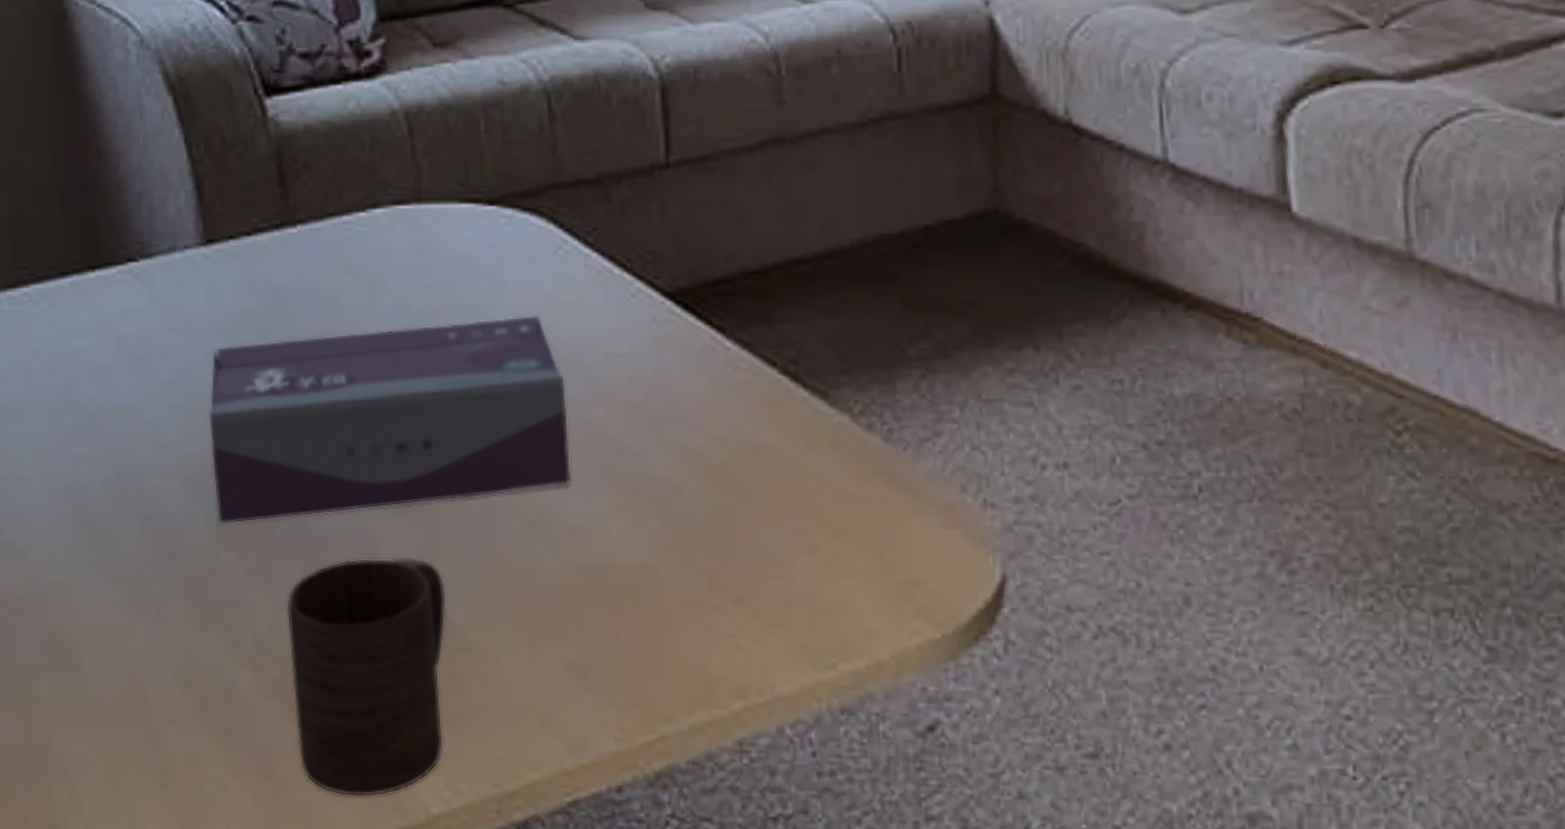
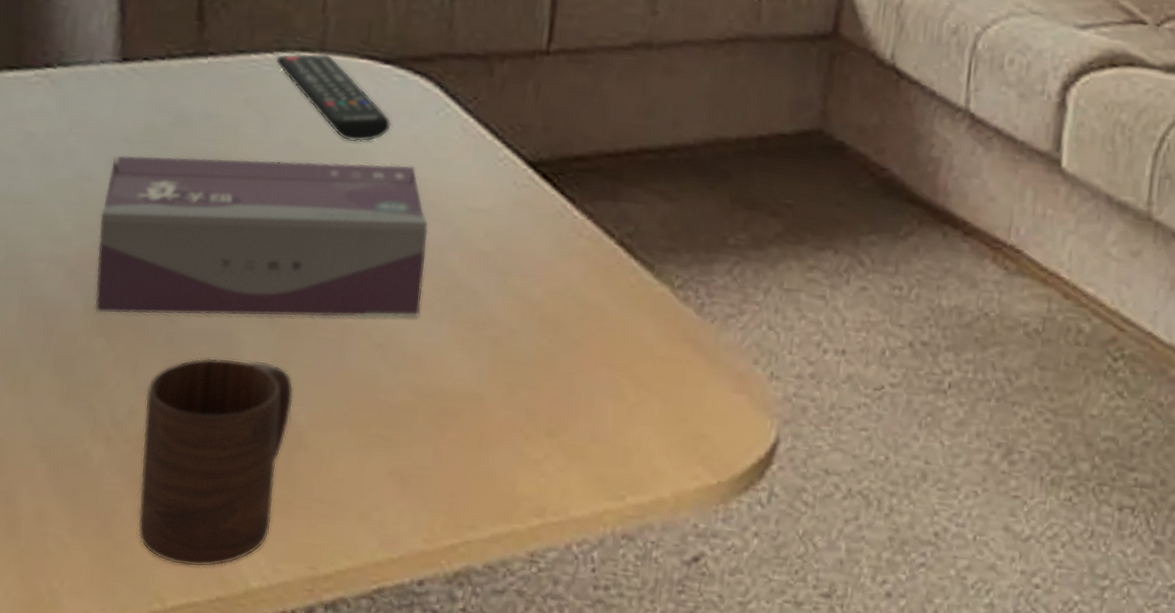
remote control: none [370,202,506,298] -> present [276,53,391,142]

